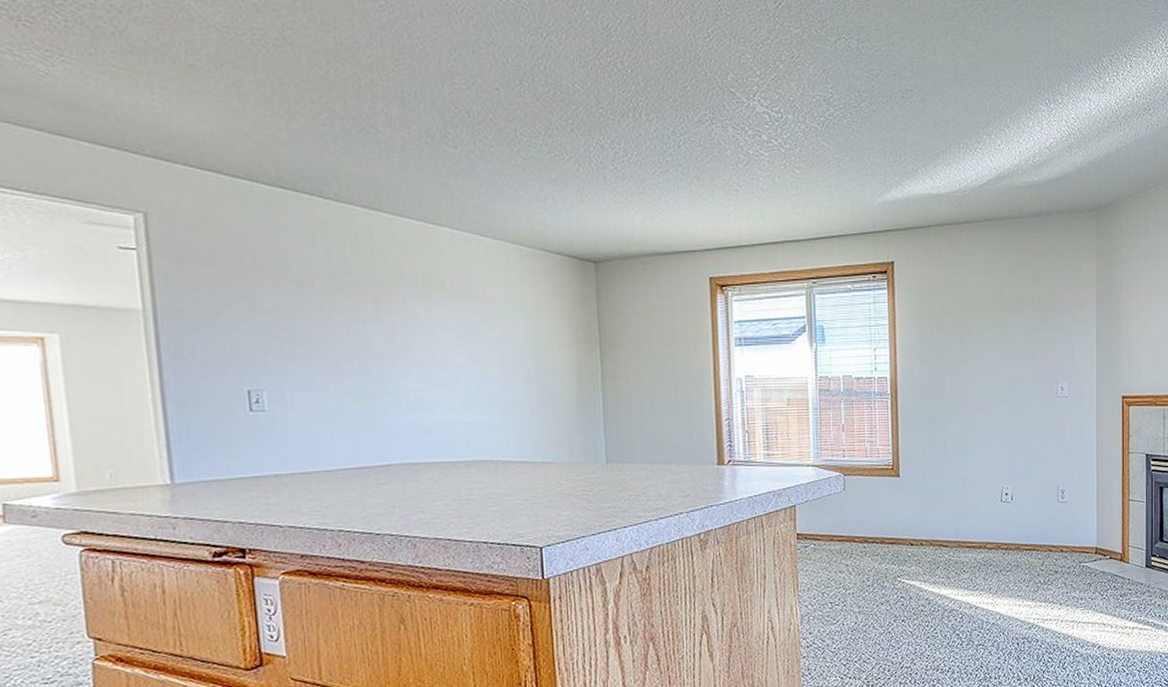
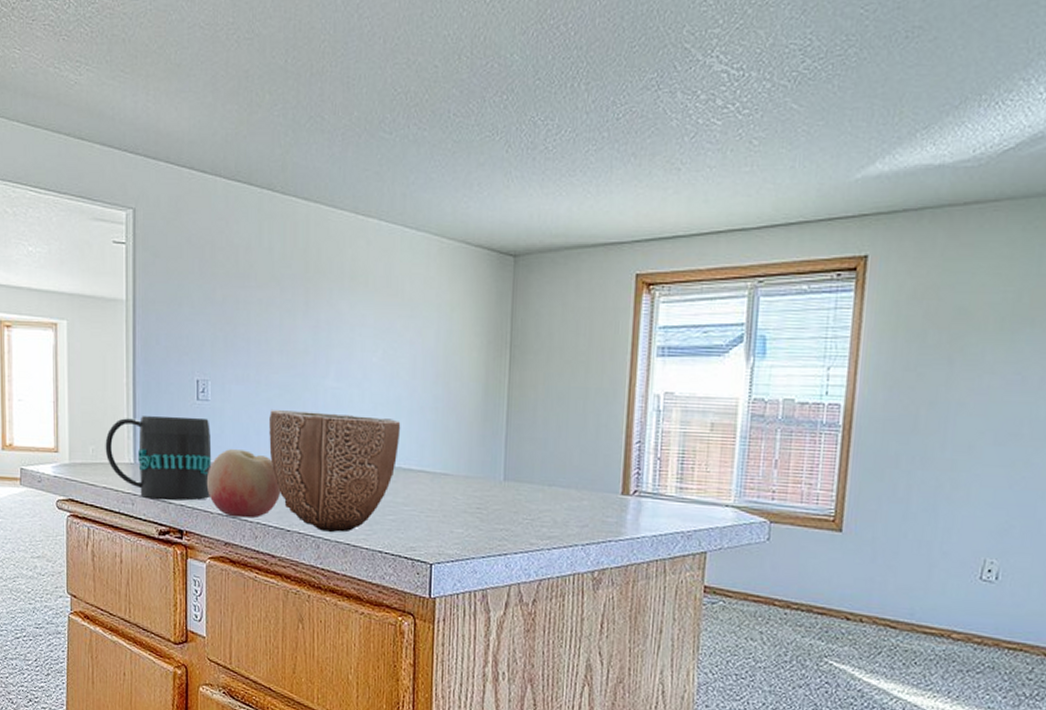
mug: none [127,429,277,521] -> present [105,416,212,502]
fruit: none [270,458,366,528] -> present [206,449,281,519]
decorative bowl: none [343,414,496,531] -> present [269,408,401,533]

